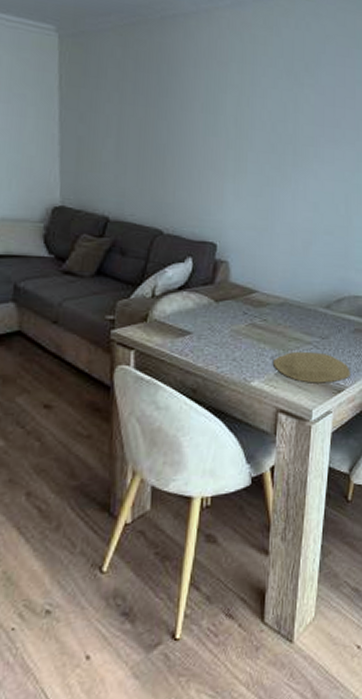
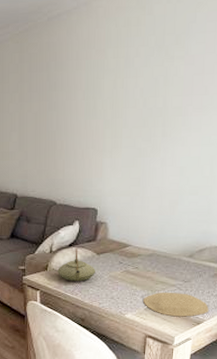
teapot: none [161,293,213,338] -> present [58,249,95,282]

